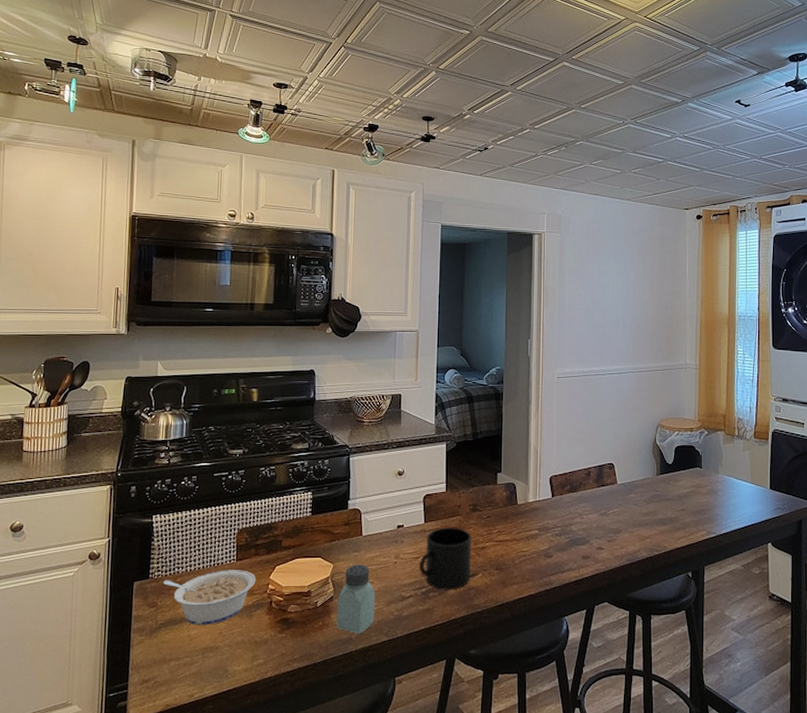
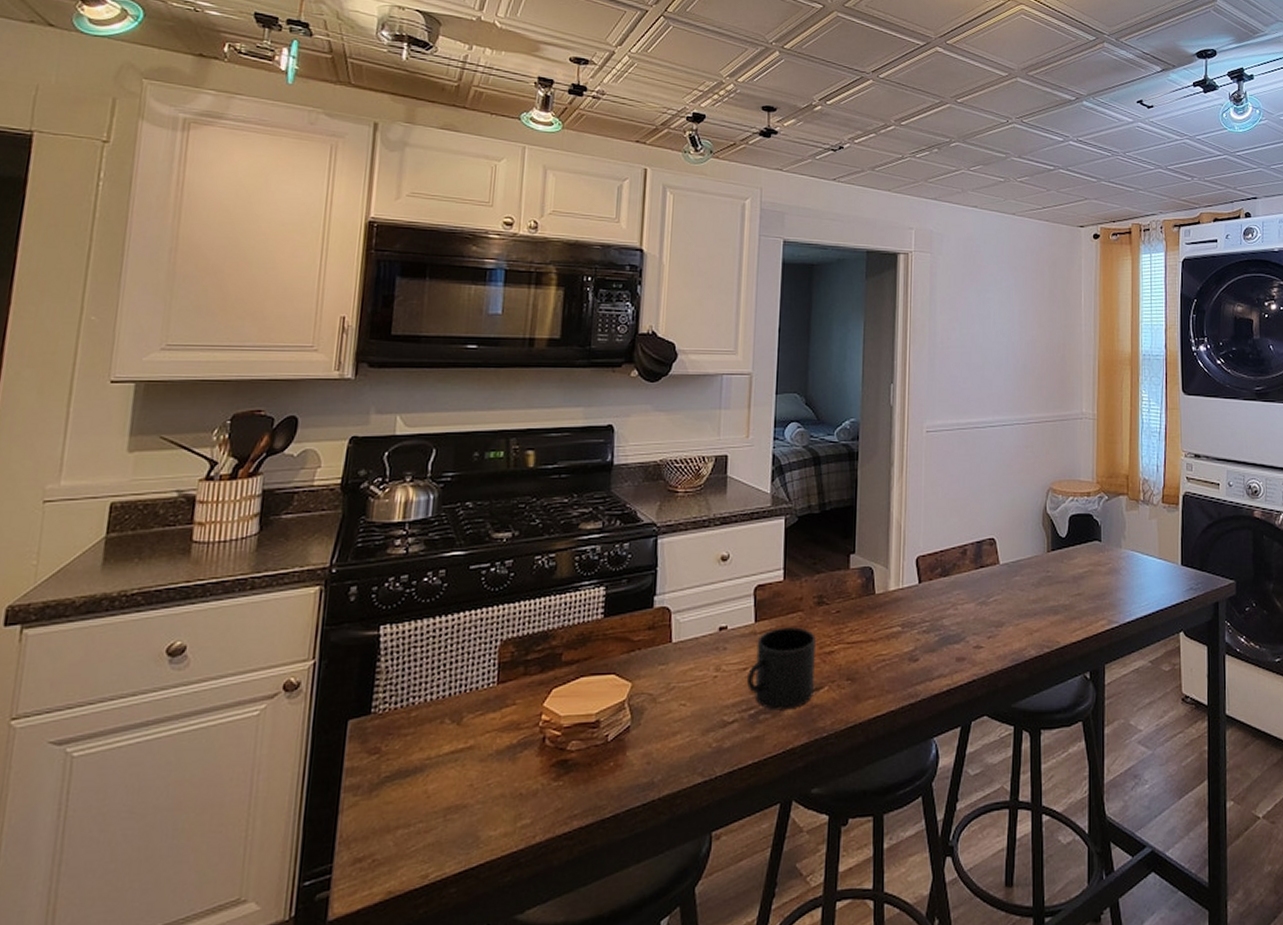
legume: present [163,570,256,625] -> none [391,696,525,776]
saltshaker: present [336,564,376,635] -> none [633,681,688,777]

